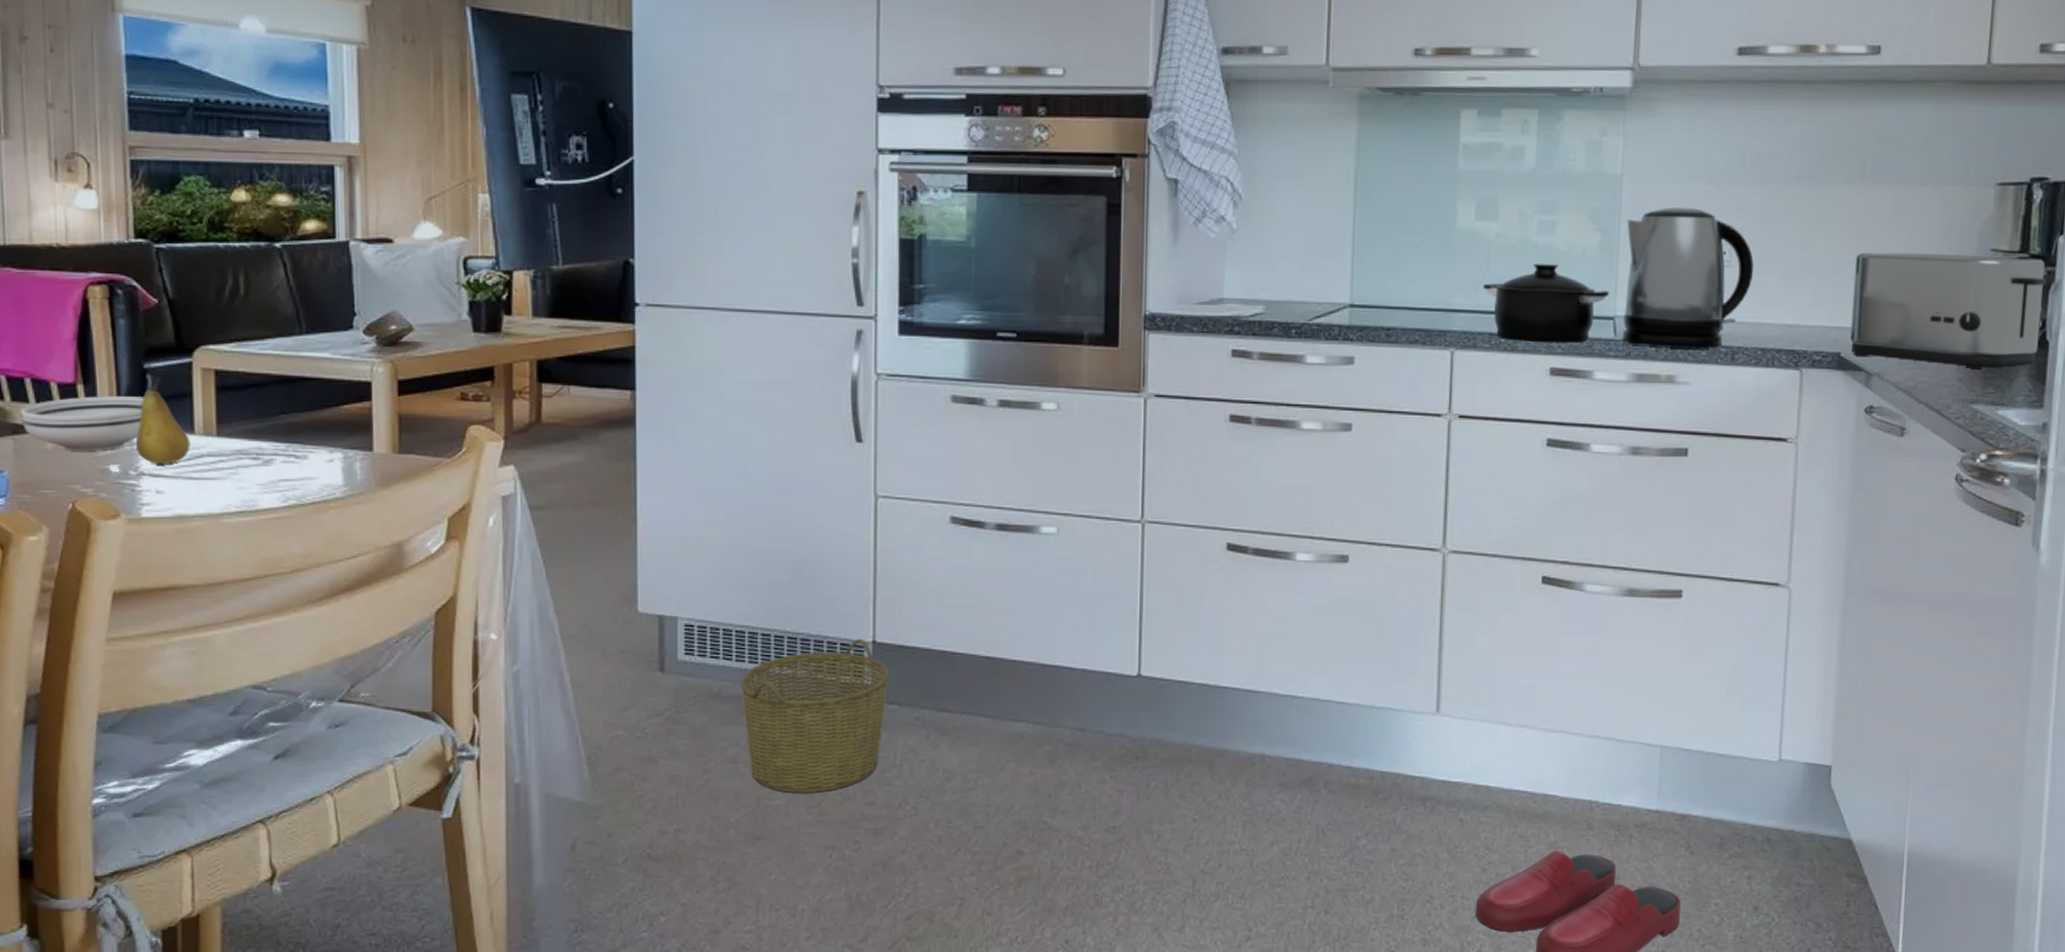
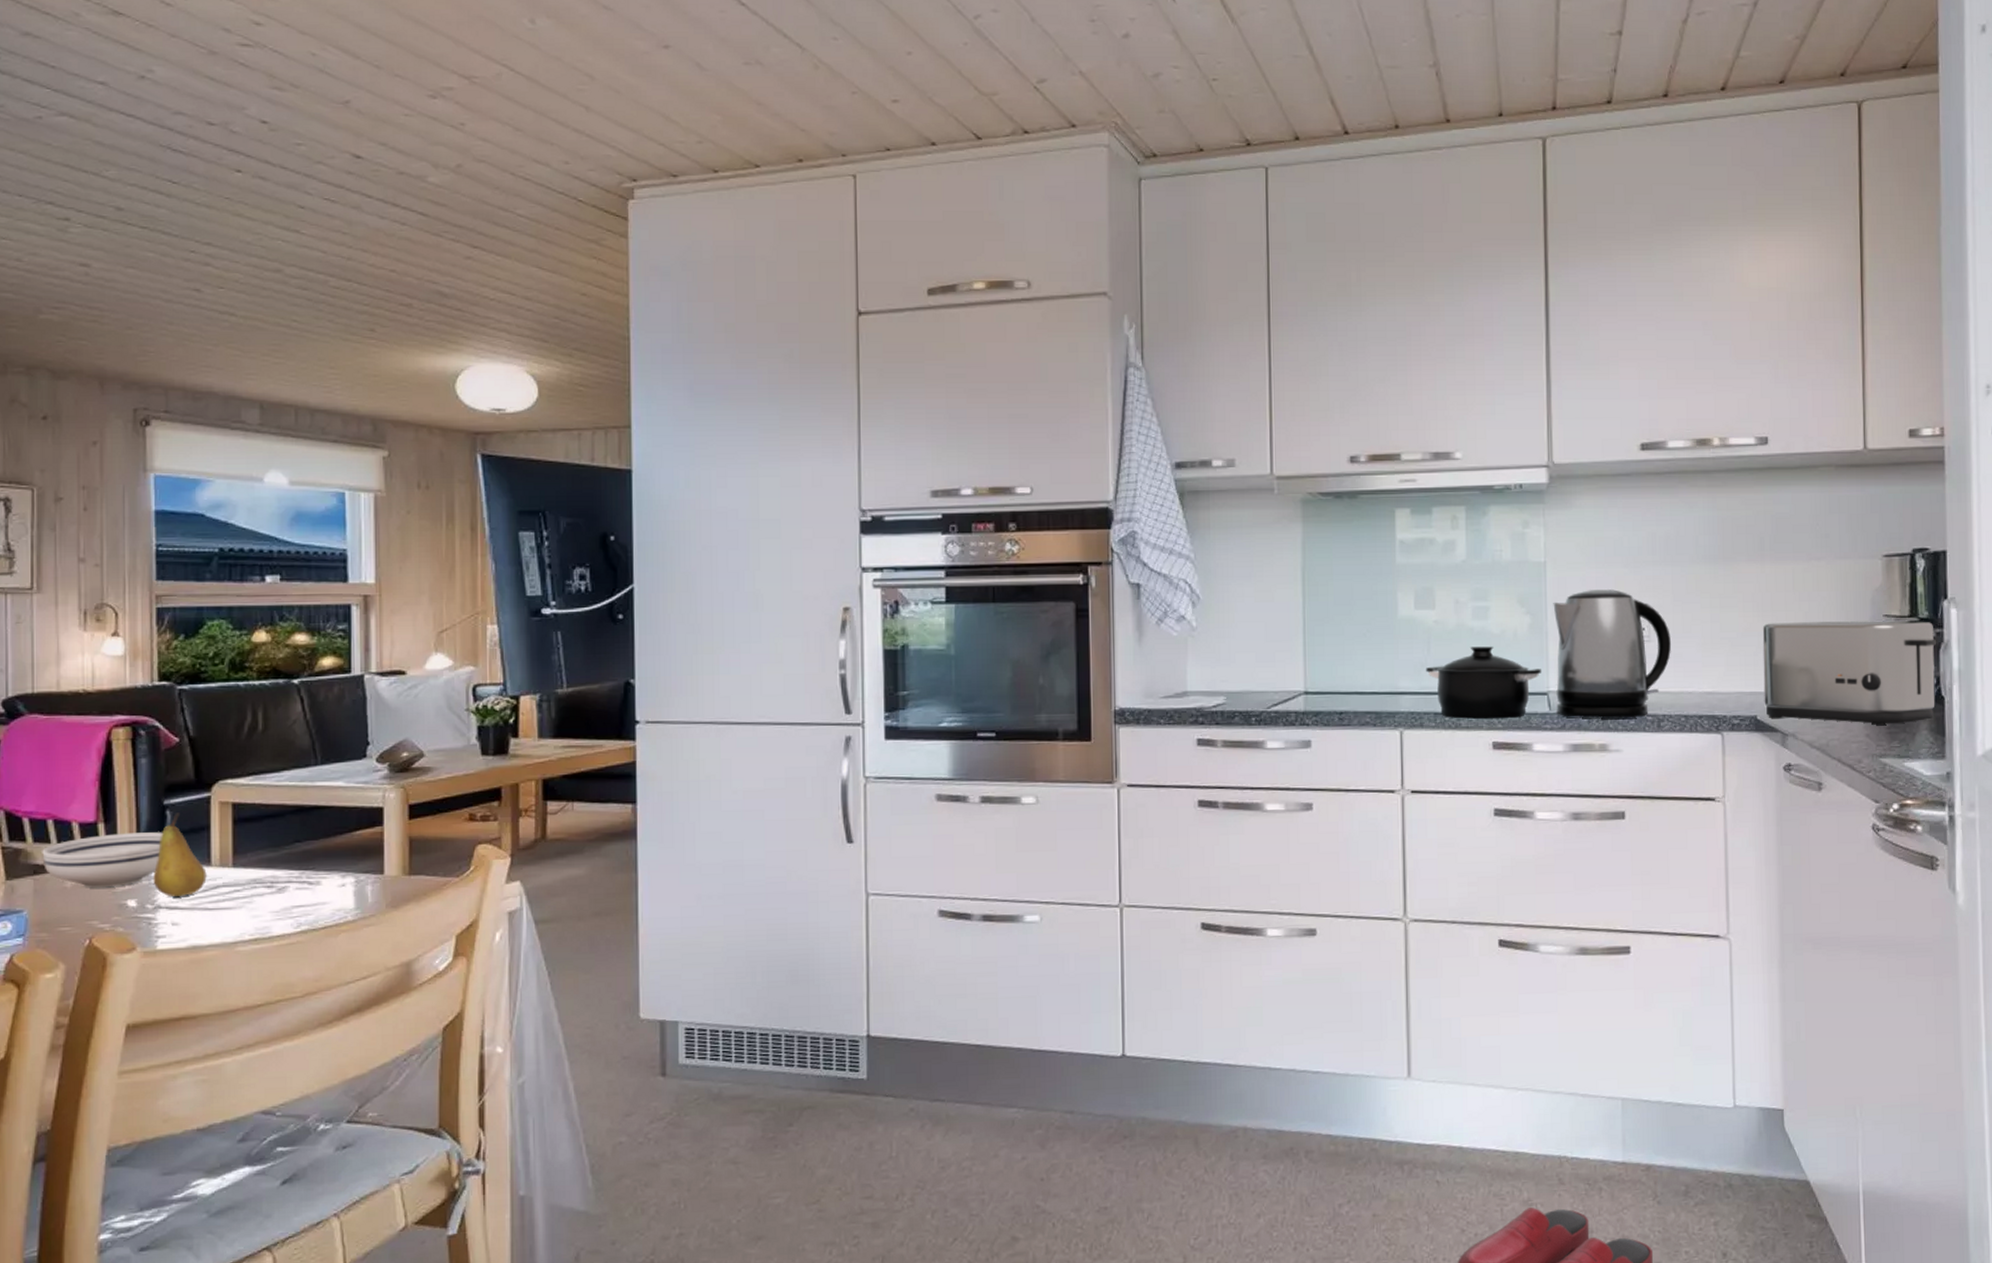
basket: present [740,638,889,793] -> none [739,1033,883,1191]

